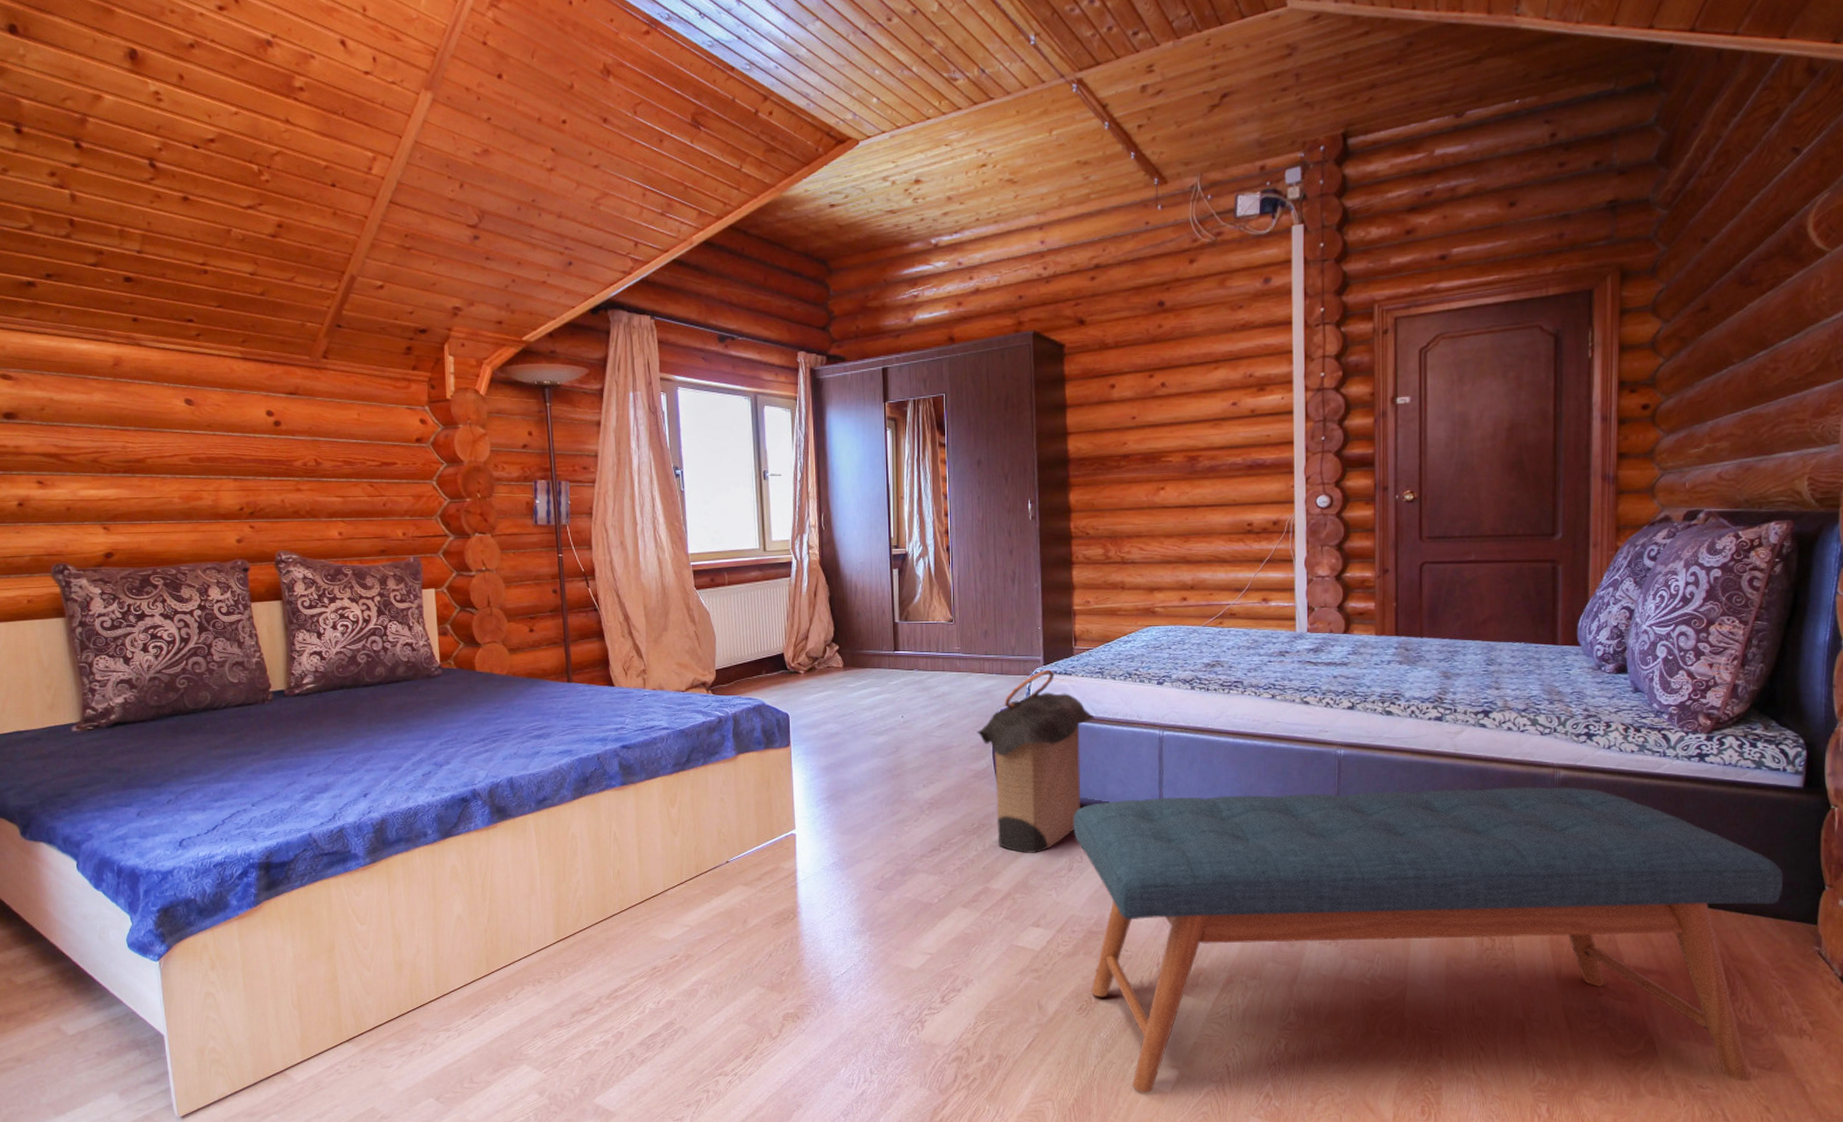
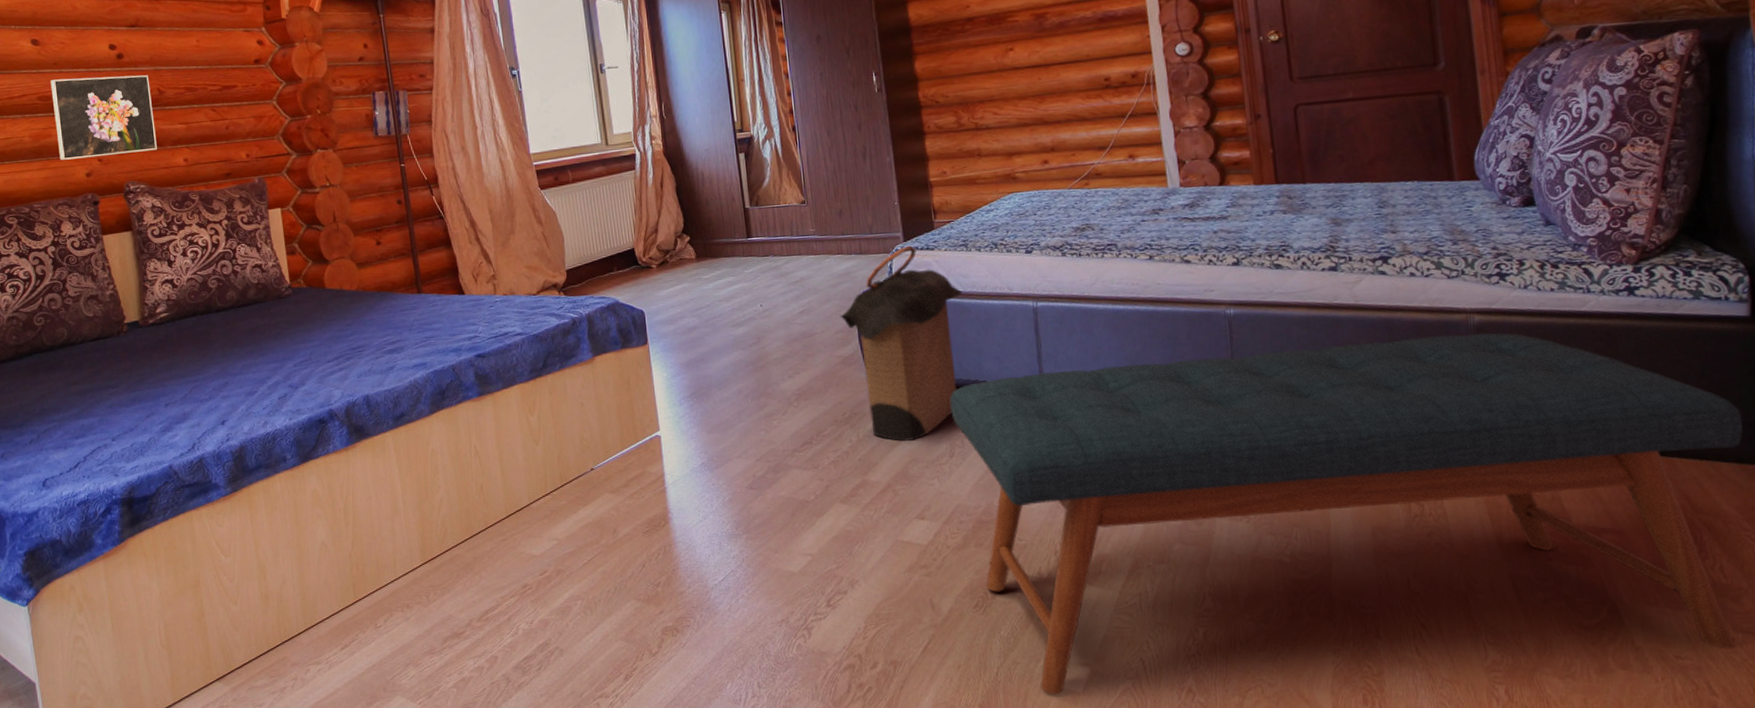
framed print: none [203,441,311,524] -> present [50,75,157,160]

